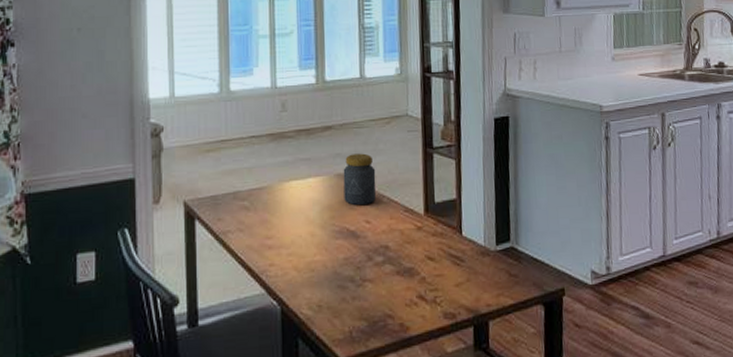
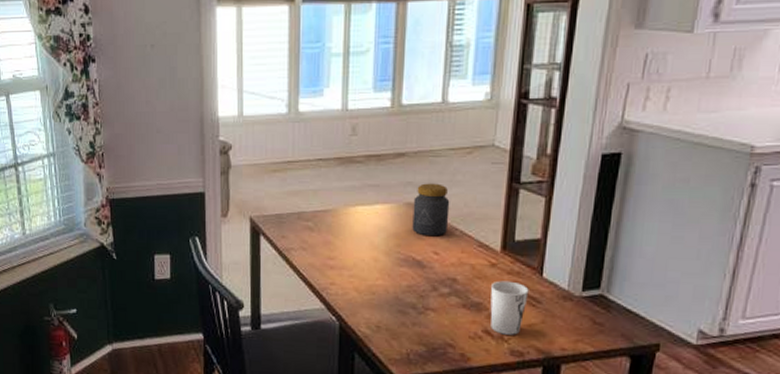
cup: none [420,242,453,298] -> present [490,280,529,335]

